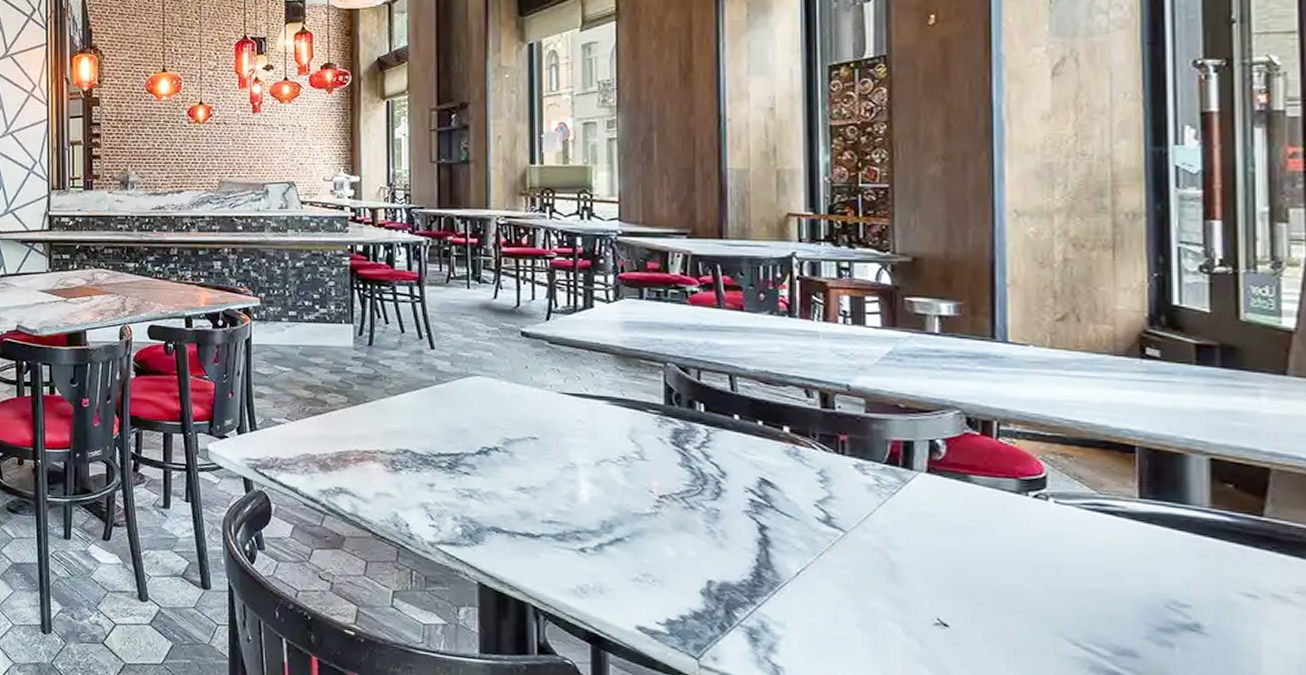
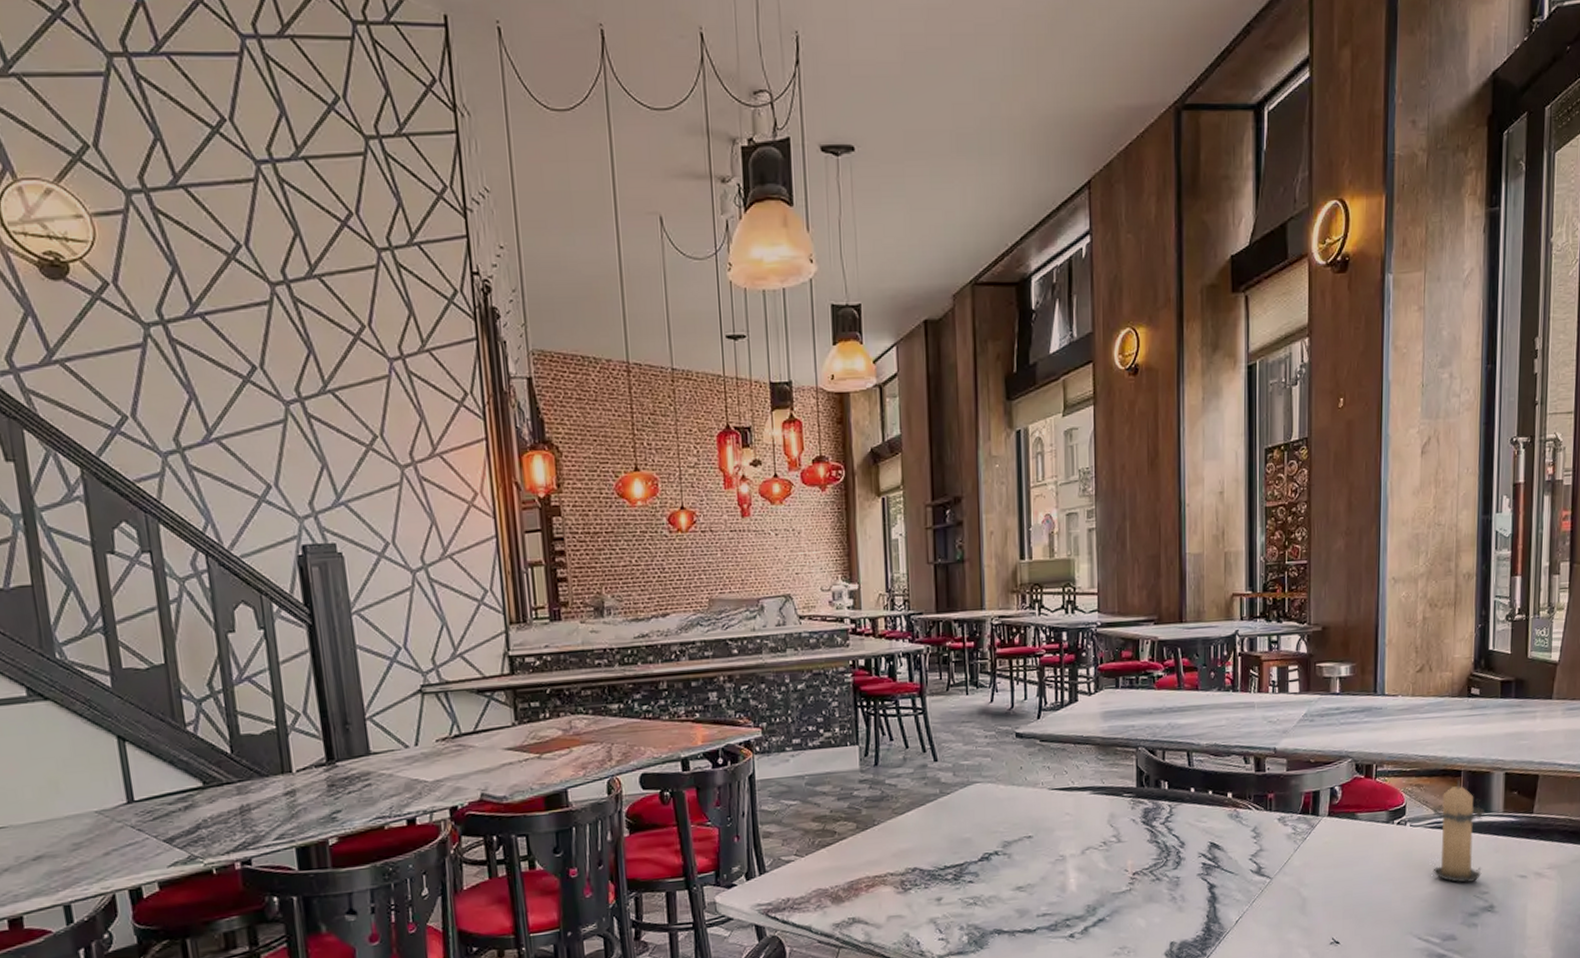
candle: none [1090,457,1178,589] -> present [1432,779,1484,883]

